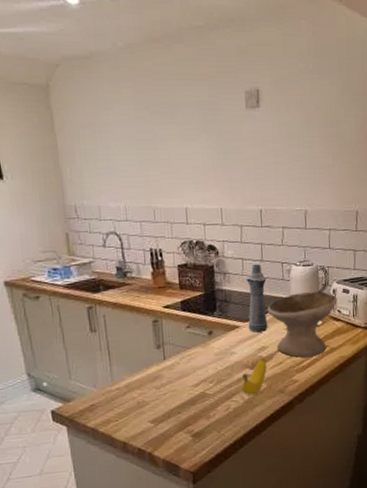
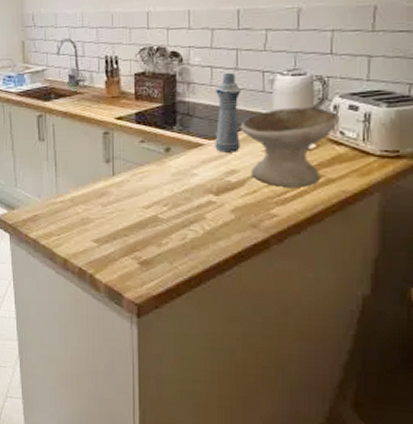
banana: present [242,358,267,395] -> none [203,183,236,226]

